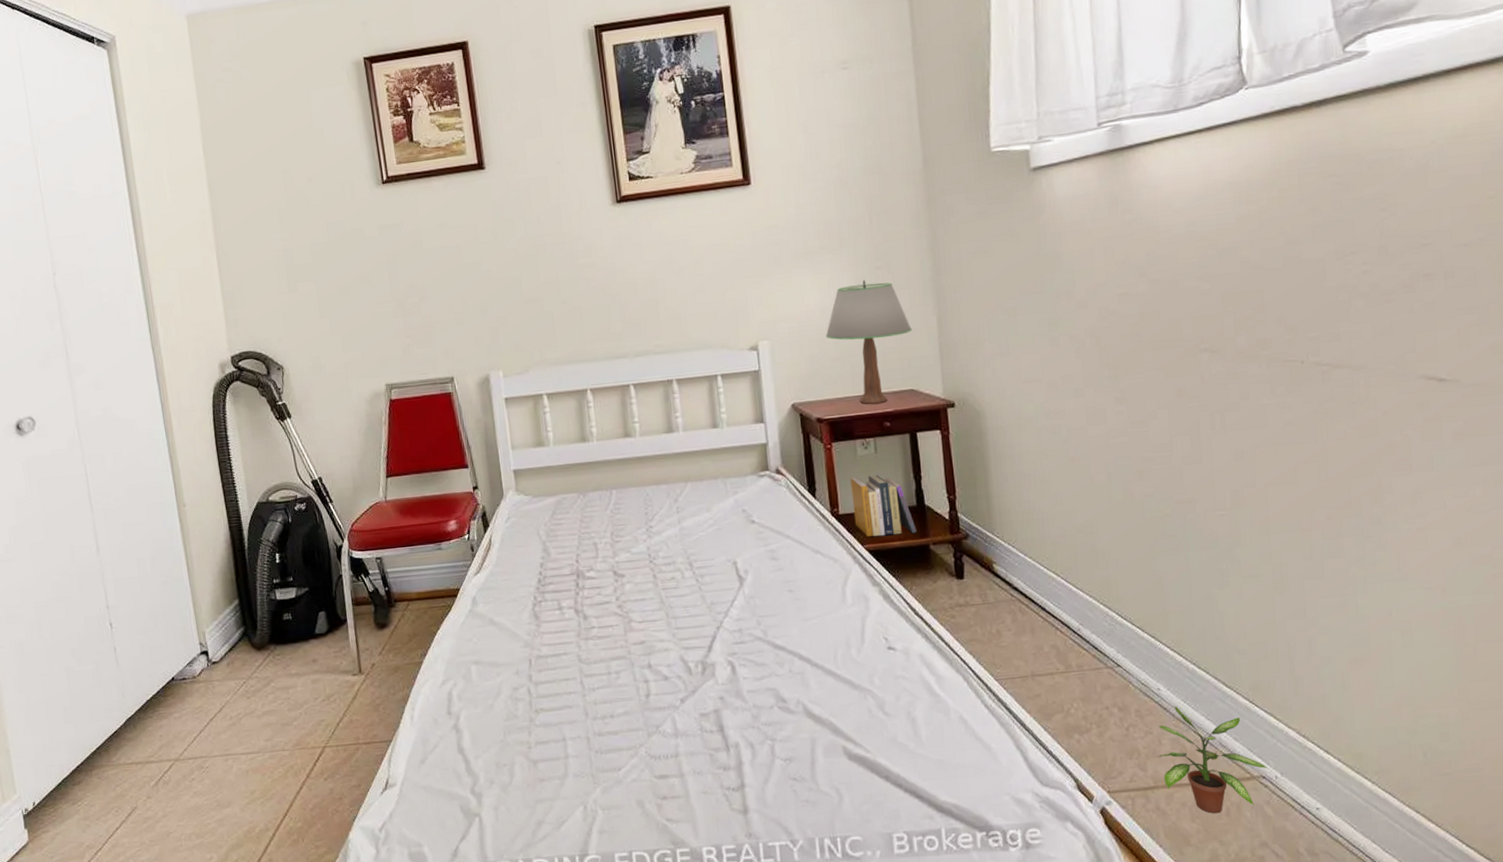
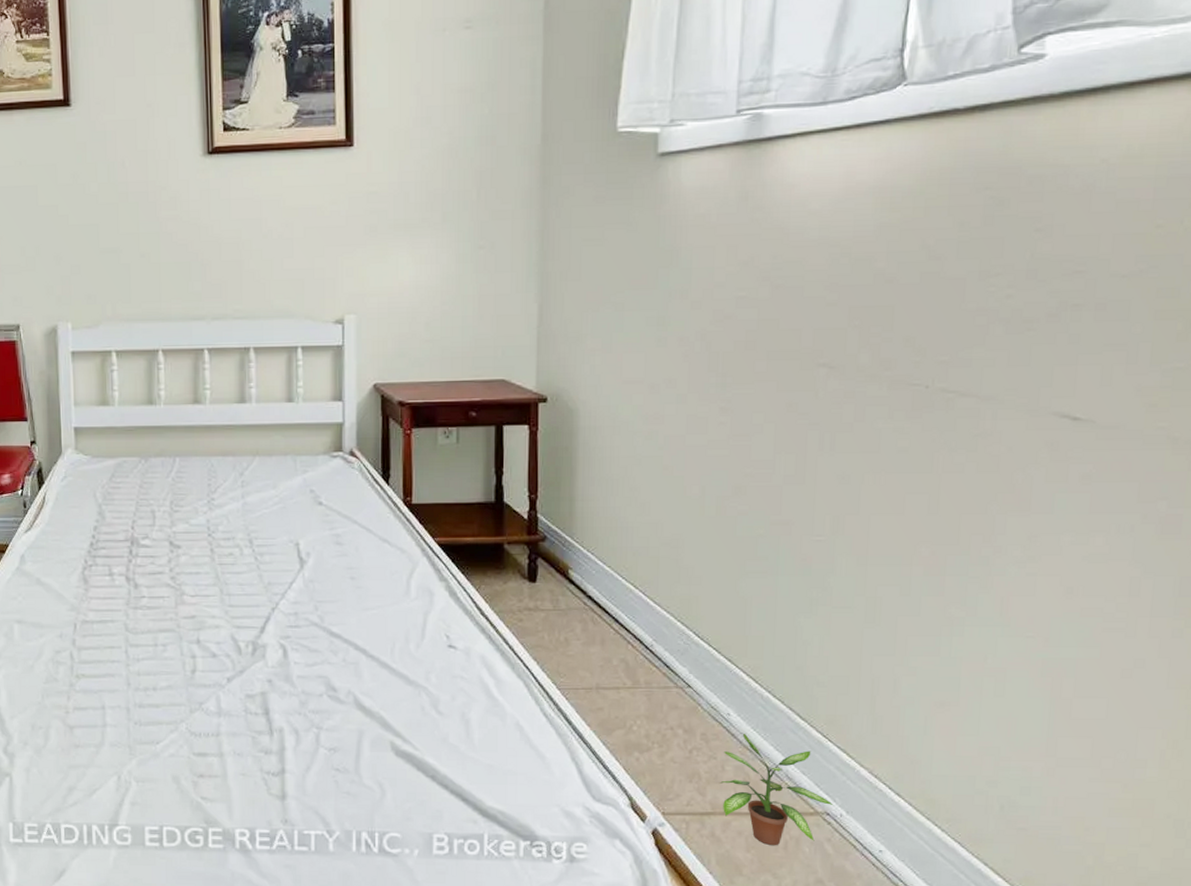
table lamp: present [825,279,912,405] -> none [417,258,510,392]
books: present [850,475,917,537] -> none [427,466,492,531]

